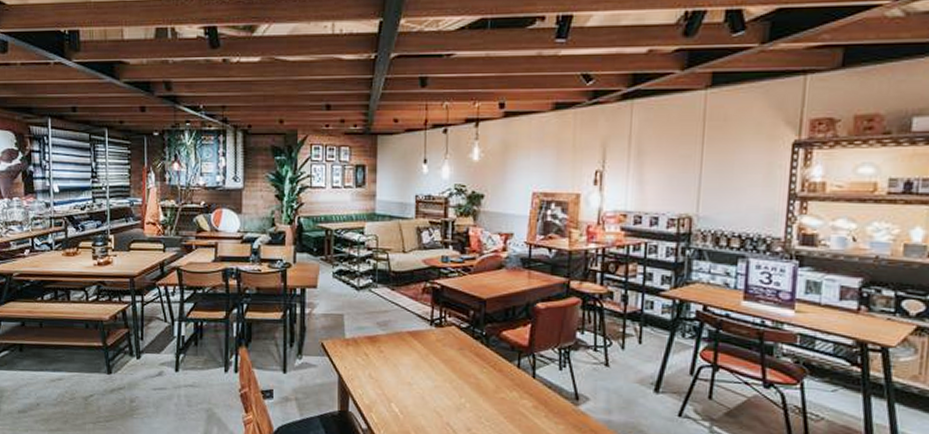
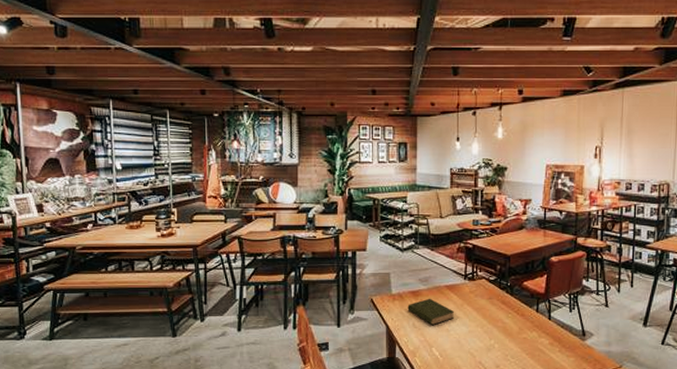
book: none [363,345,419,378] -> present [407,298,455,326]

